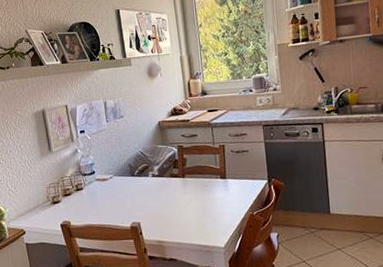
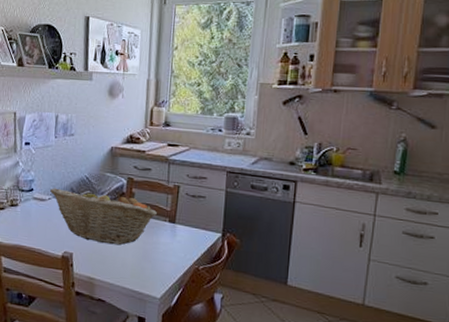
fruit basket: none [110,159,209,209] -> present [50,188,157,245]

